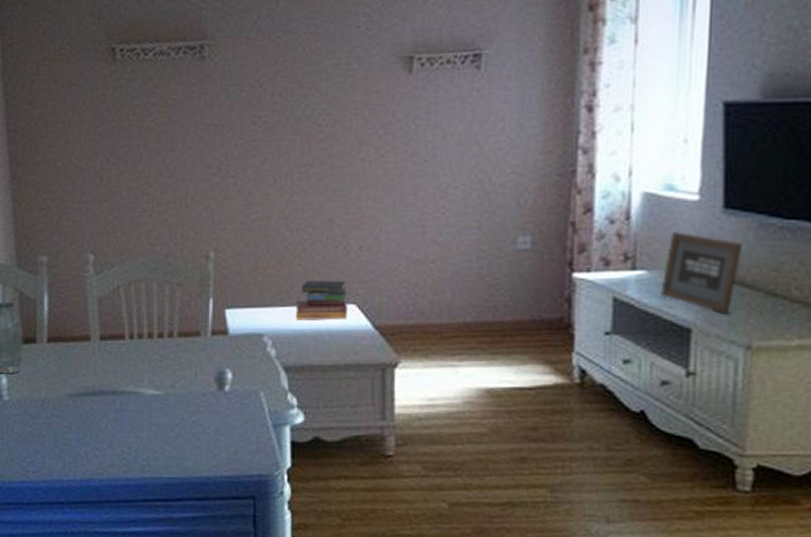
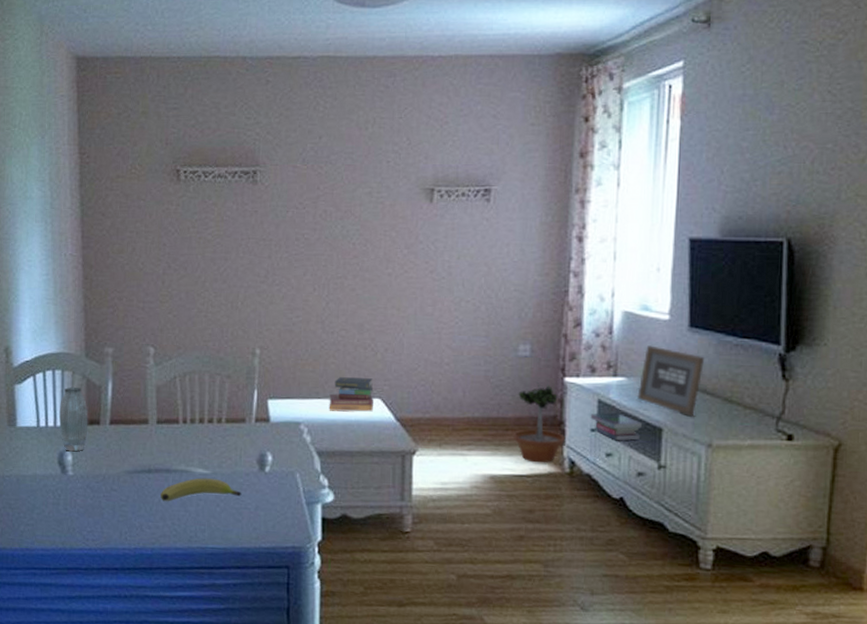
fruit: none [107,400,199,428] -> present [160,478,242,502]
potted tree: none [512,273,575,372] -> present [513,377,566,462]
books: none [604,312,666,345] -> present [590,412,642,441]

